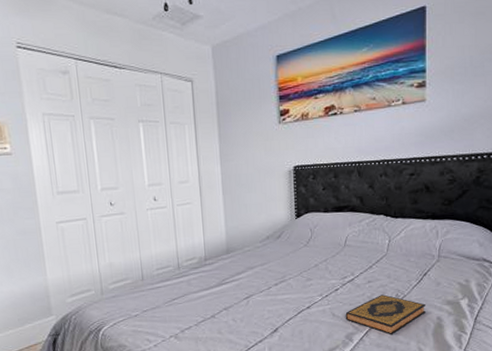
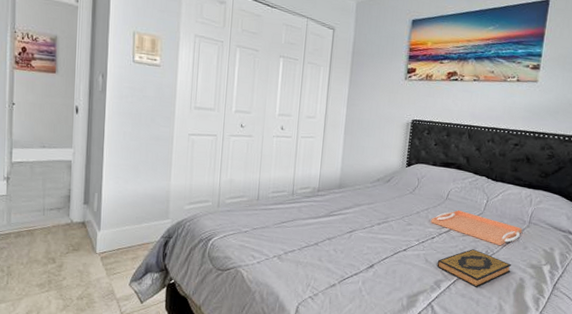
serving tray: none [332,256,432,287] -> present [431,210,523,246]

